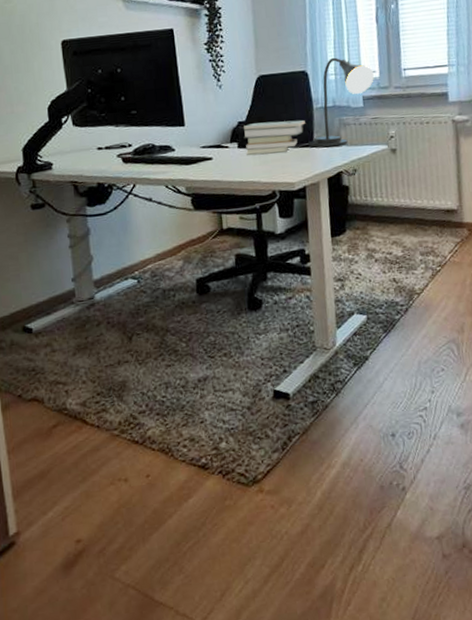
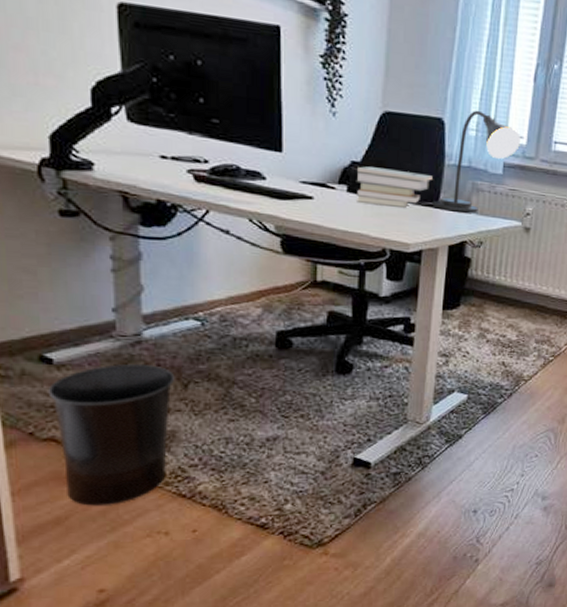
waste bin: none [30,323,122,458] -> present [48,364,174,506]

